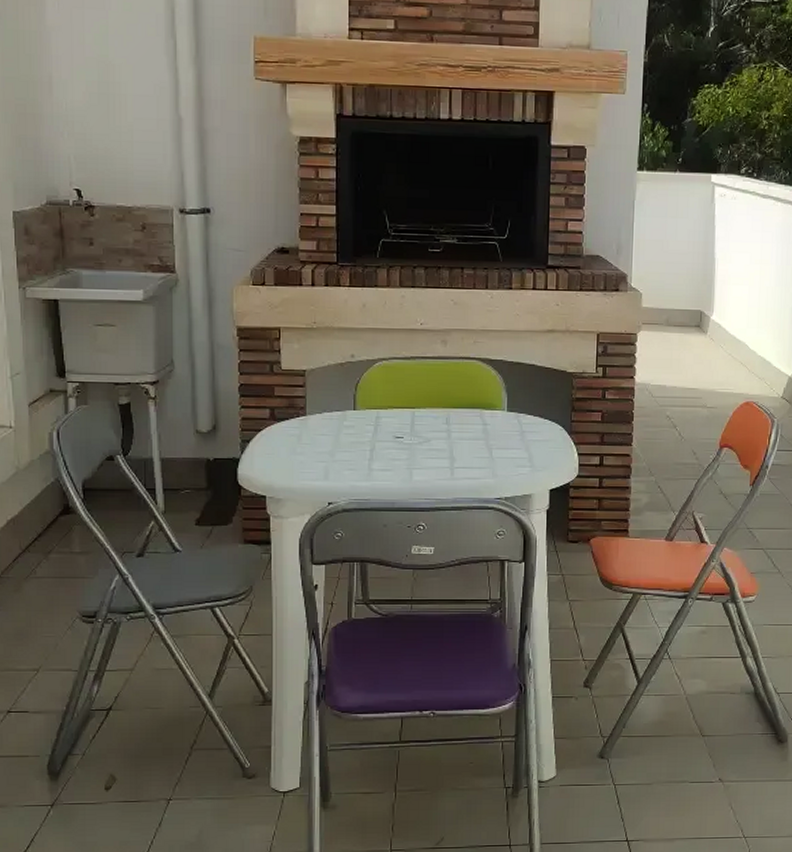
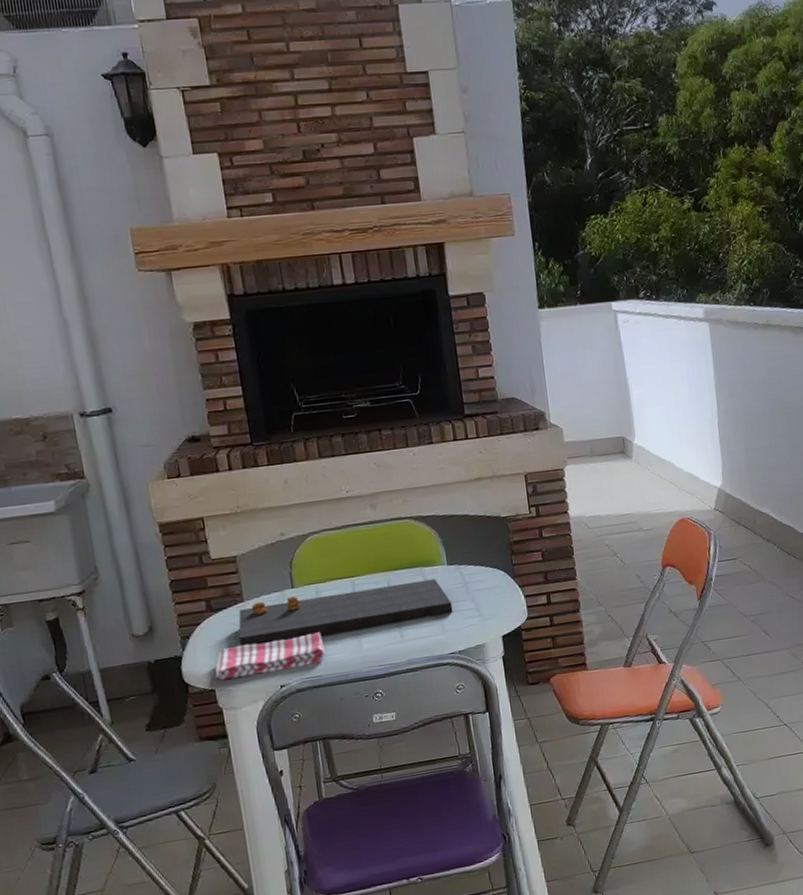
dish towel: none [269,456,376,488] -> present [215,632,326,680]
cutting board: none [297,417,506,462] -> present [238,579,453,646]

